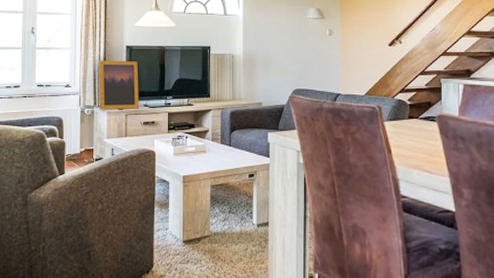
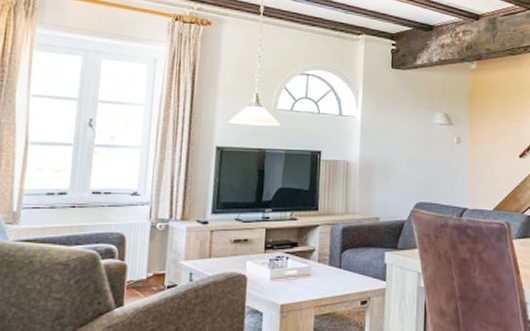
picture frame: present [99,60,139,110] -> none [177,163,231,225]

